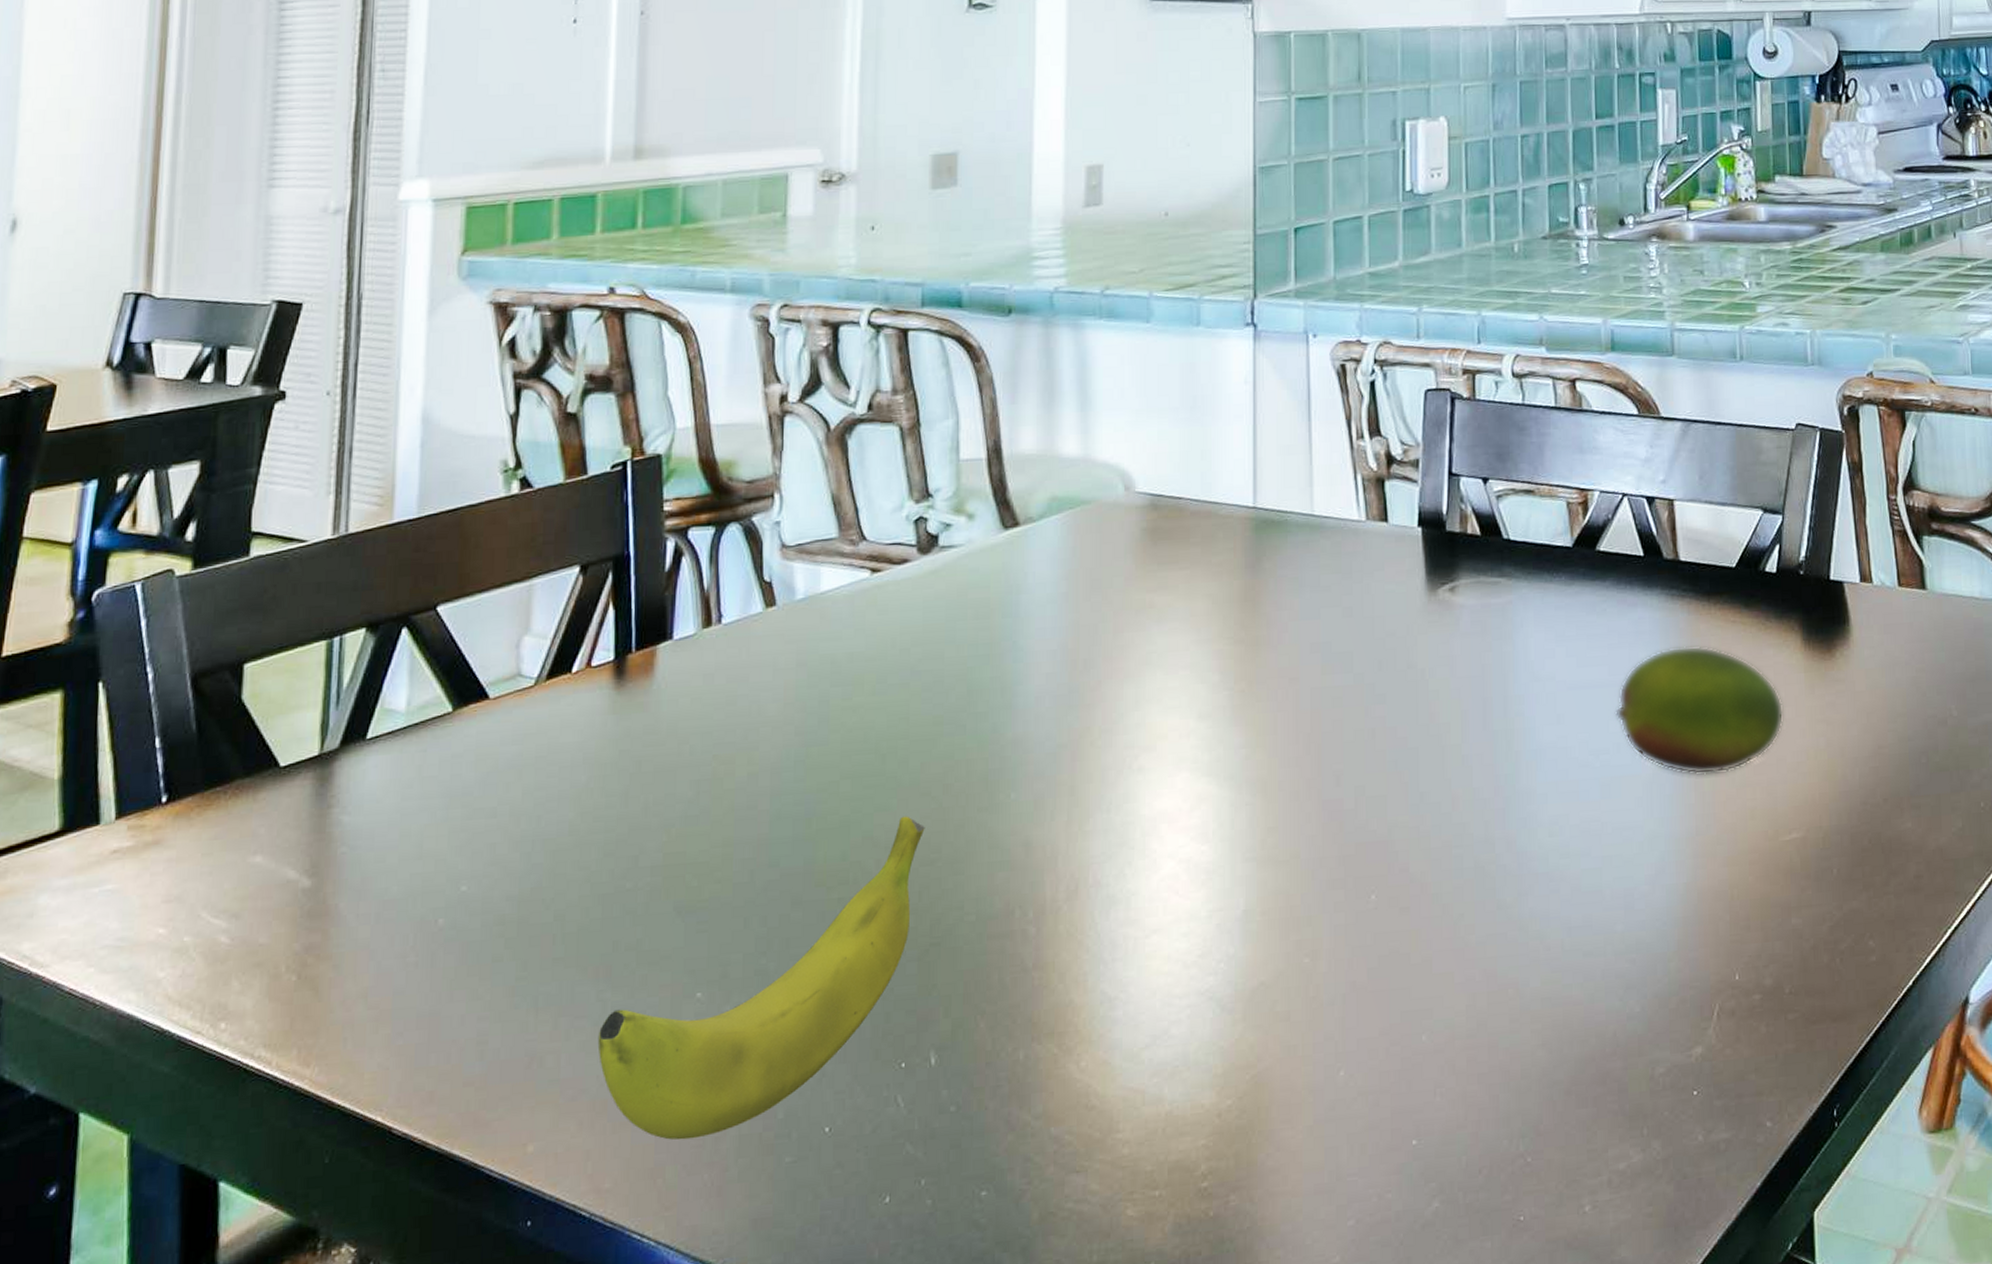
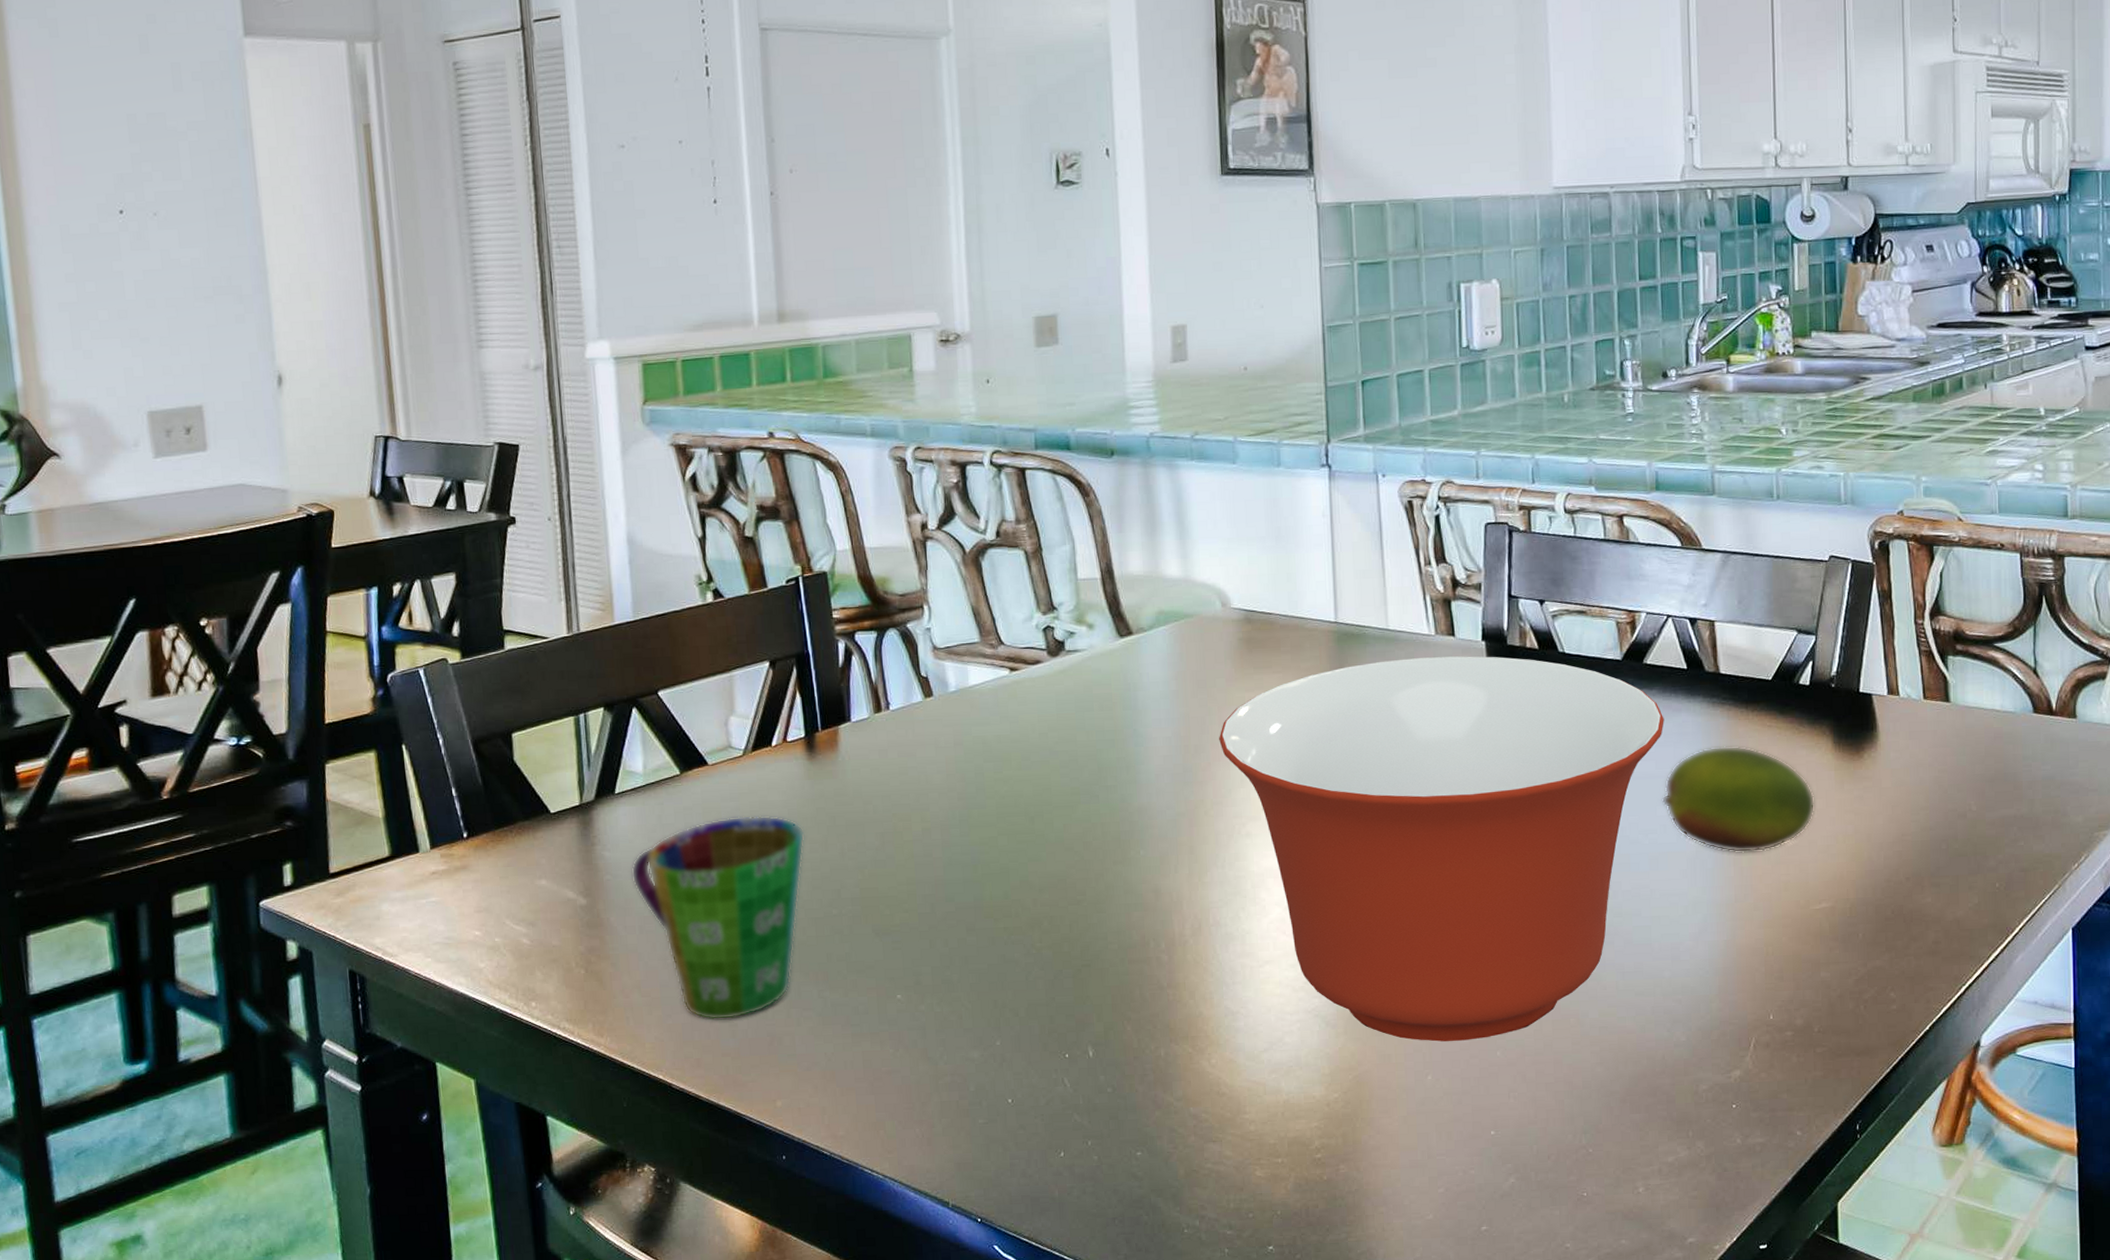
cup: none [374,762,601,1038] -> present [631,815,805,1020]
banana: present [597,816,925,1140] -> none [822,865,1071,1103]
mixing bowl: none [1113,545,1619,1026] -> present [1219,656,1664,1042]

